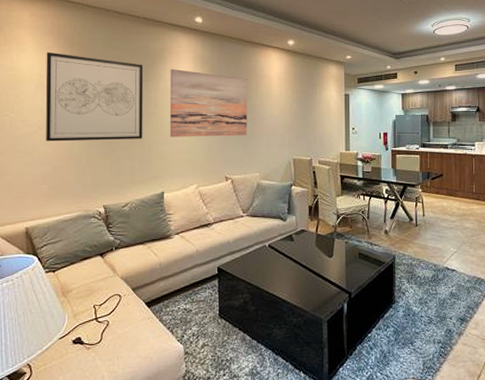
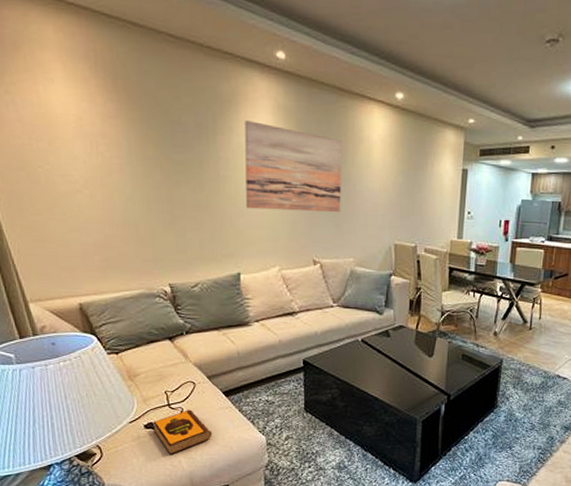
wall art: present [45,52,144,142] -> none [82,85,213,208]
hardback book: none [81,322,135,370] -> present [153,410,213,455]

